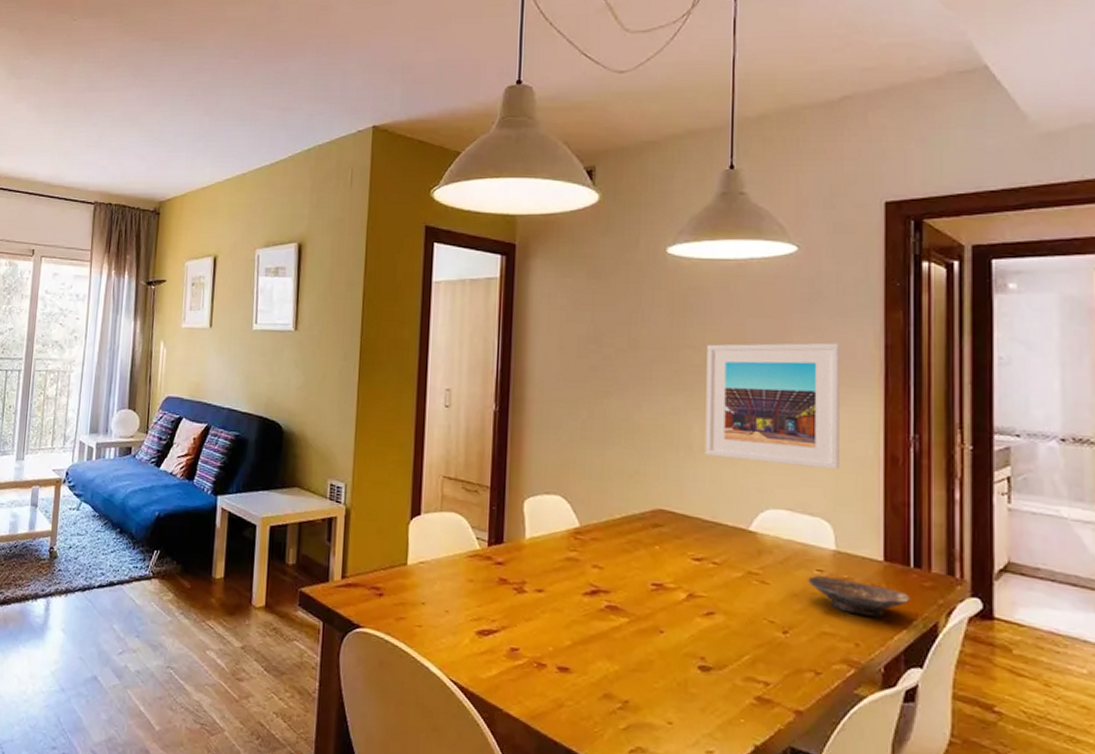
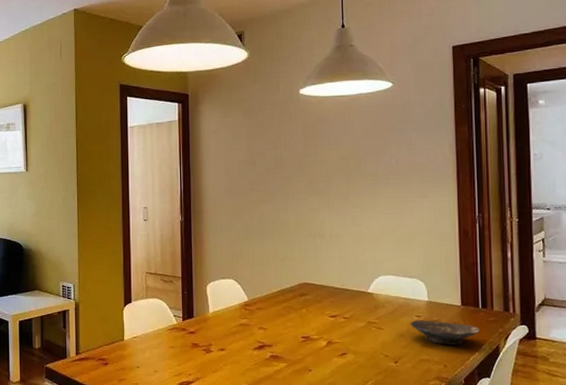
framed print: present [705,342,840,470] -> none [332,152,428,244]

